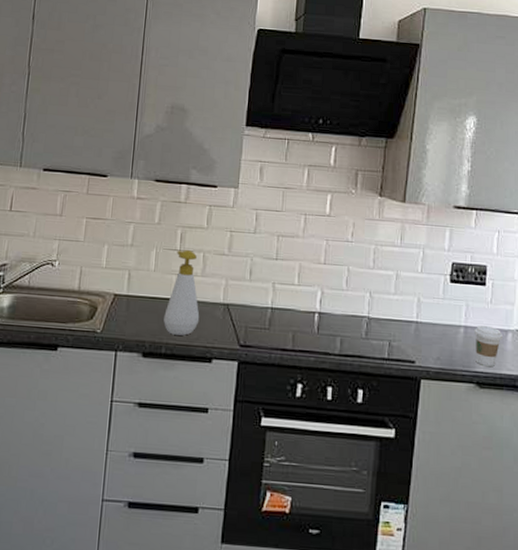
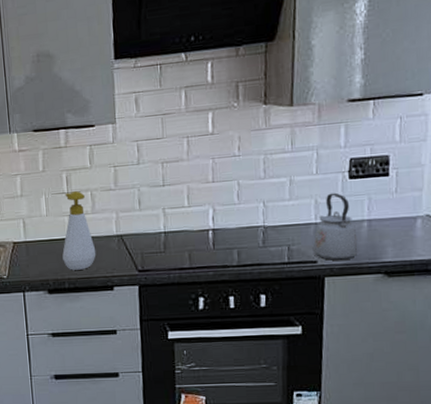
kettle: none [413,293,454,365] -> present [313,192,358,261]
coffee cup: present [474,326,503,367] -> none [379,216,411,256]

